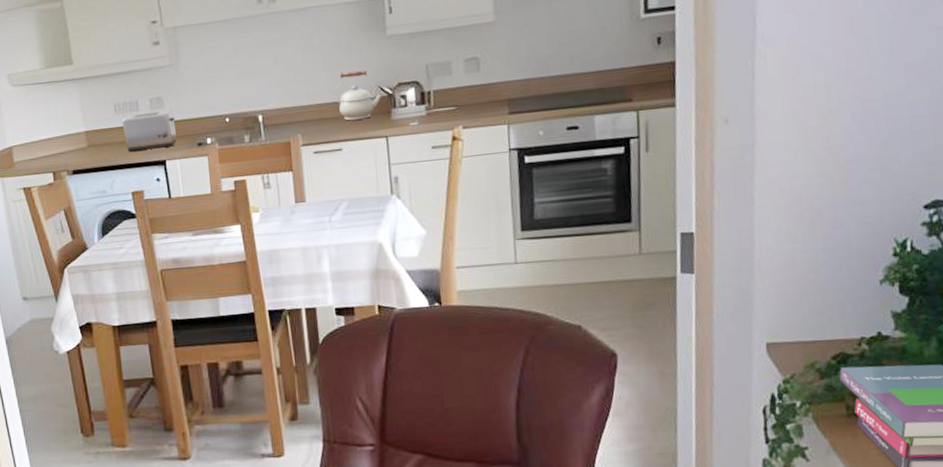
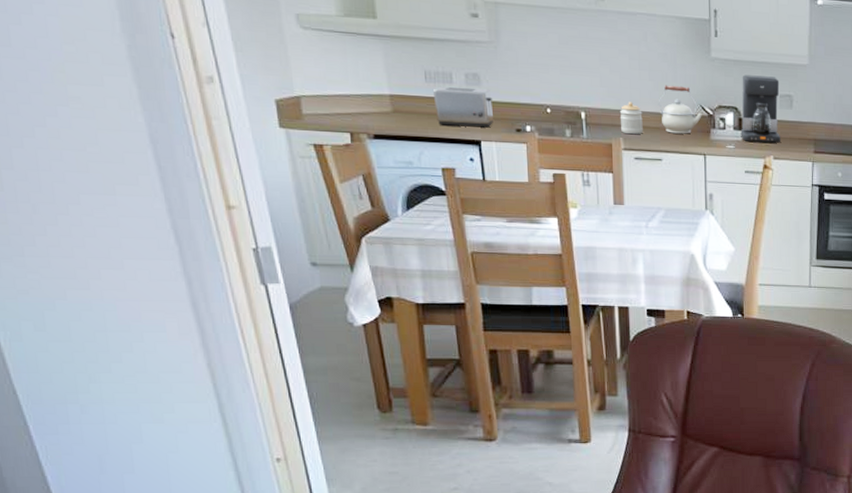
jar: none [296,96,321,129] -> present [619,102,643,135]
coffee maker: none [421,41,469,115] -> present [740,75,780,143]

